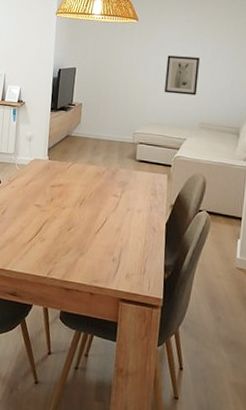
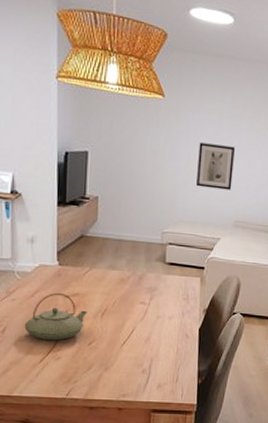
teapot: none [19,182,69,224] -> present [24,292,87,341]

